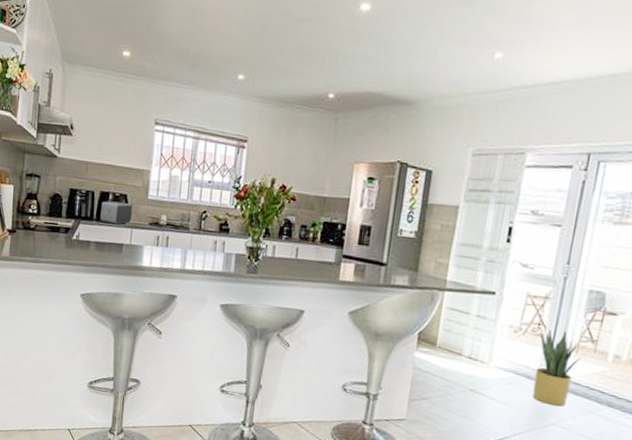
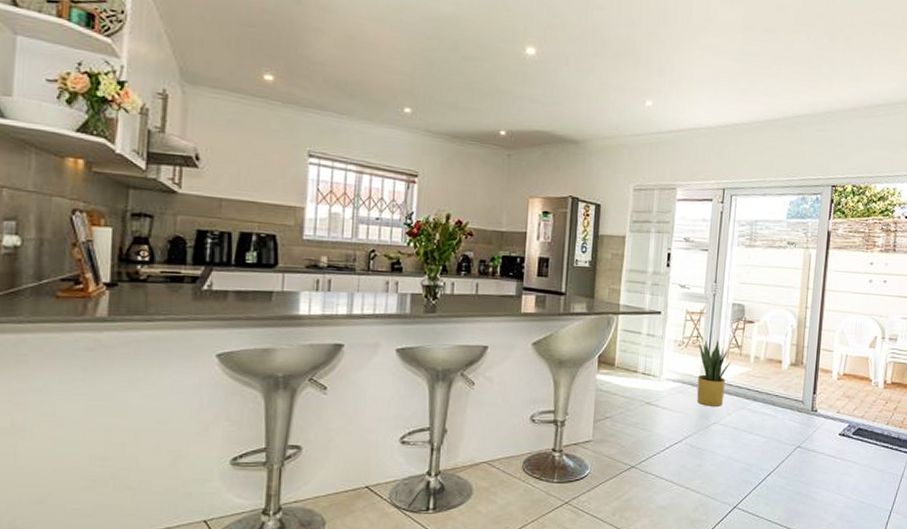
toaster: present [100,201,133,225] -> none [240,243,285,270]

